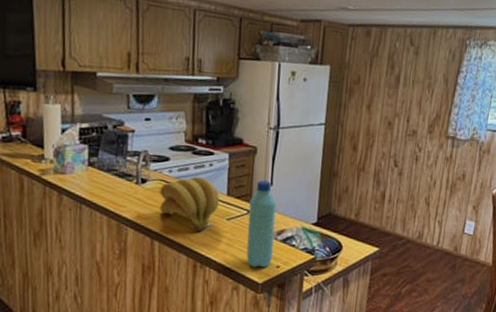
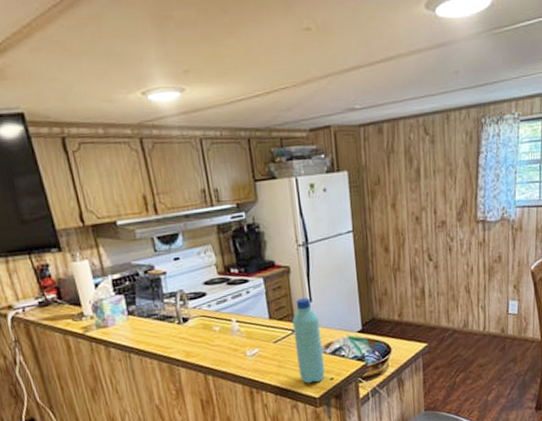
banana bunch: present [160,177,219,231] -> none [202,306,263,359]

